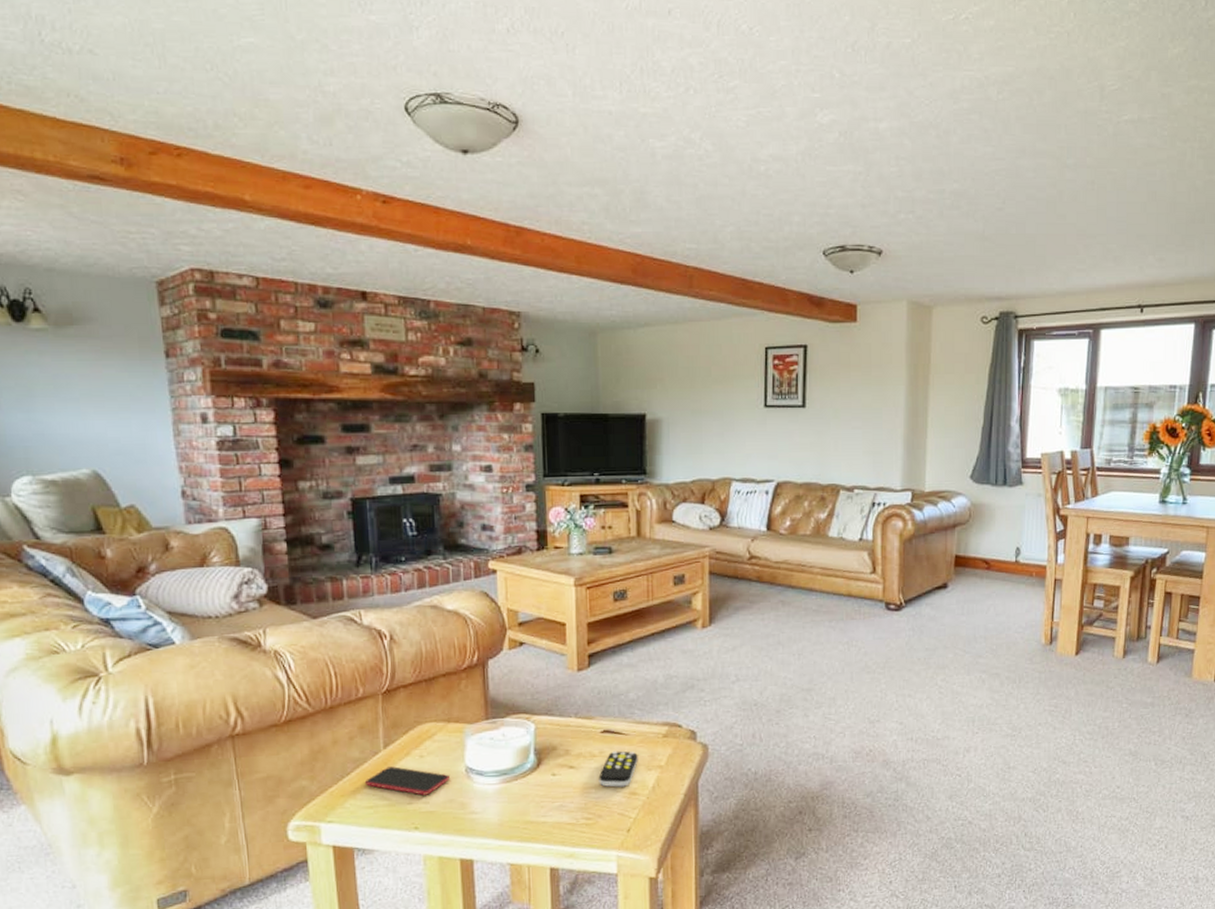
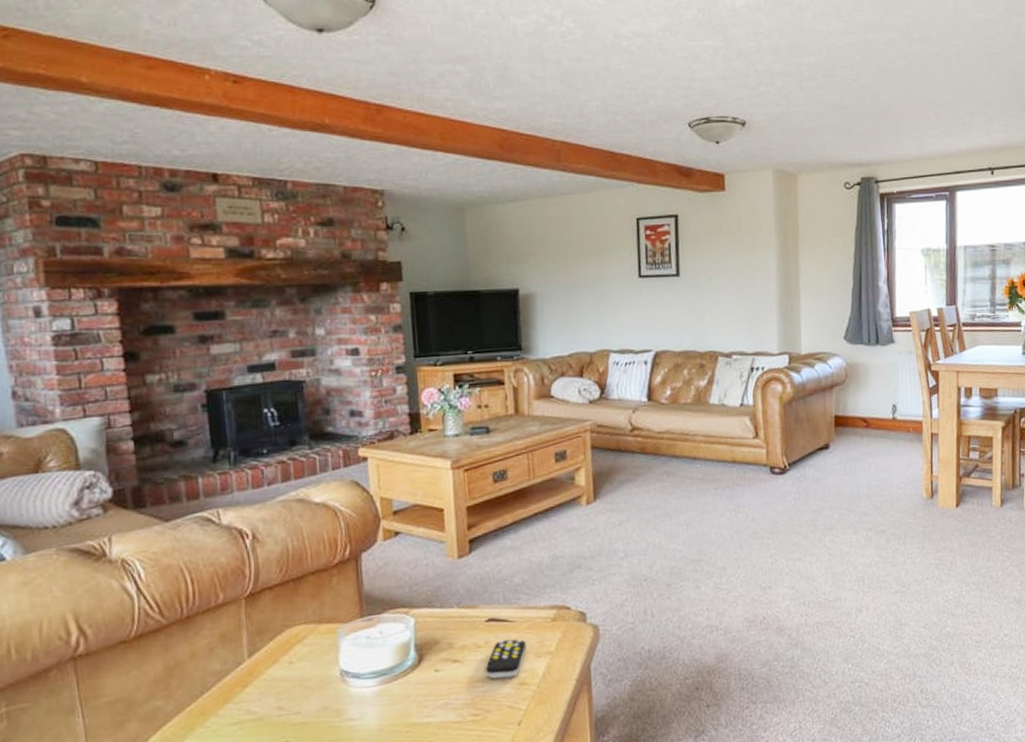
smartphone: present [364,766,451,796] -> none [227,676,324,706]

